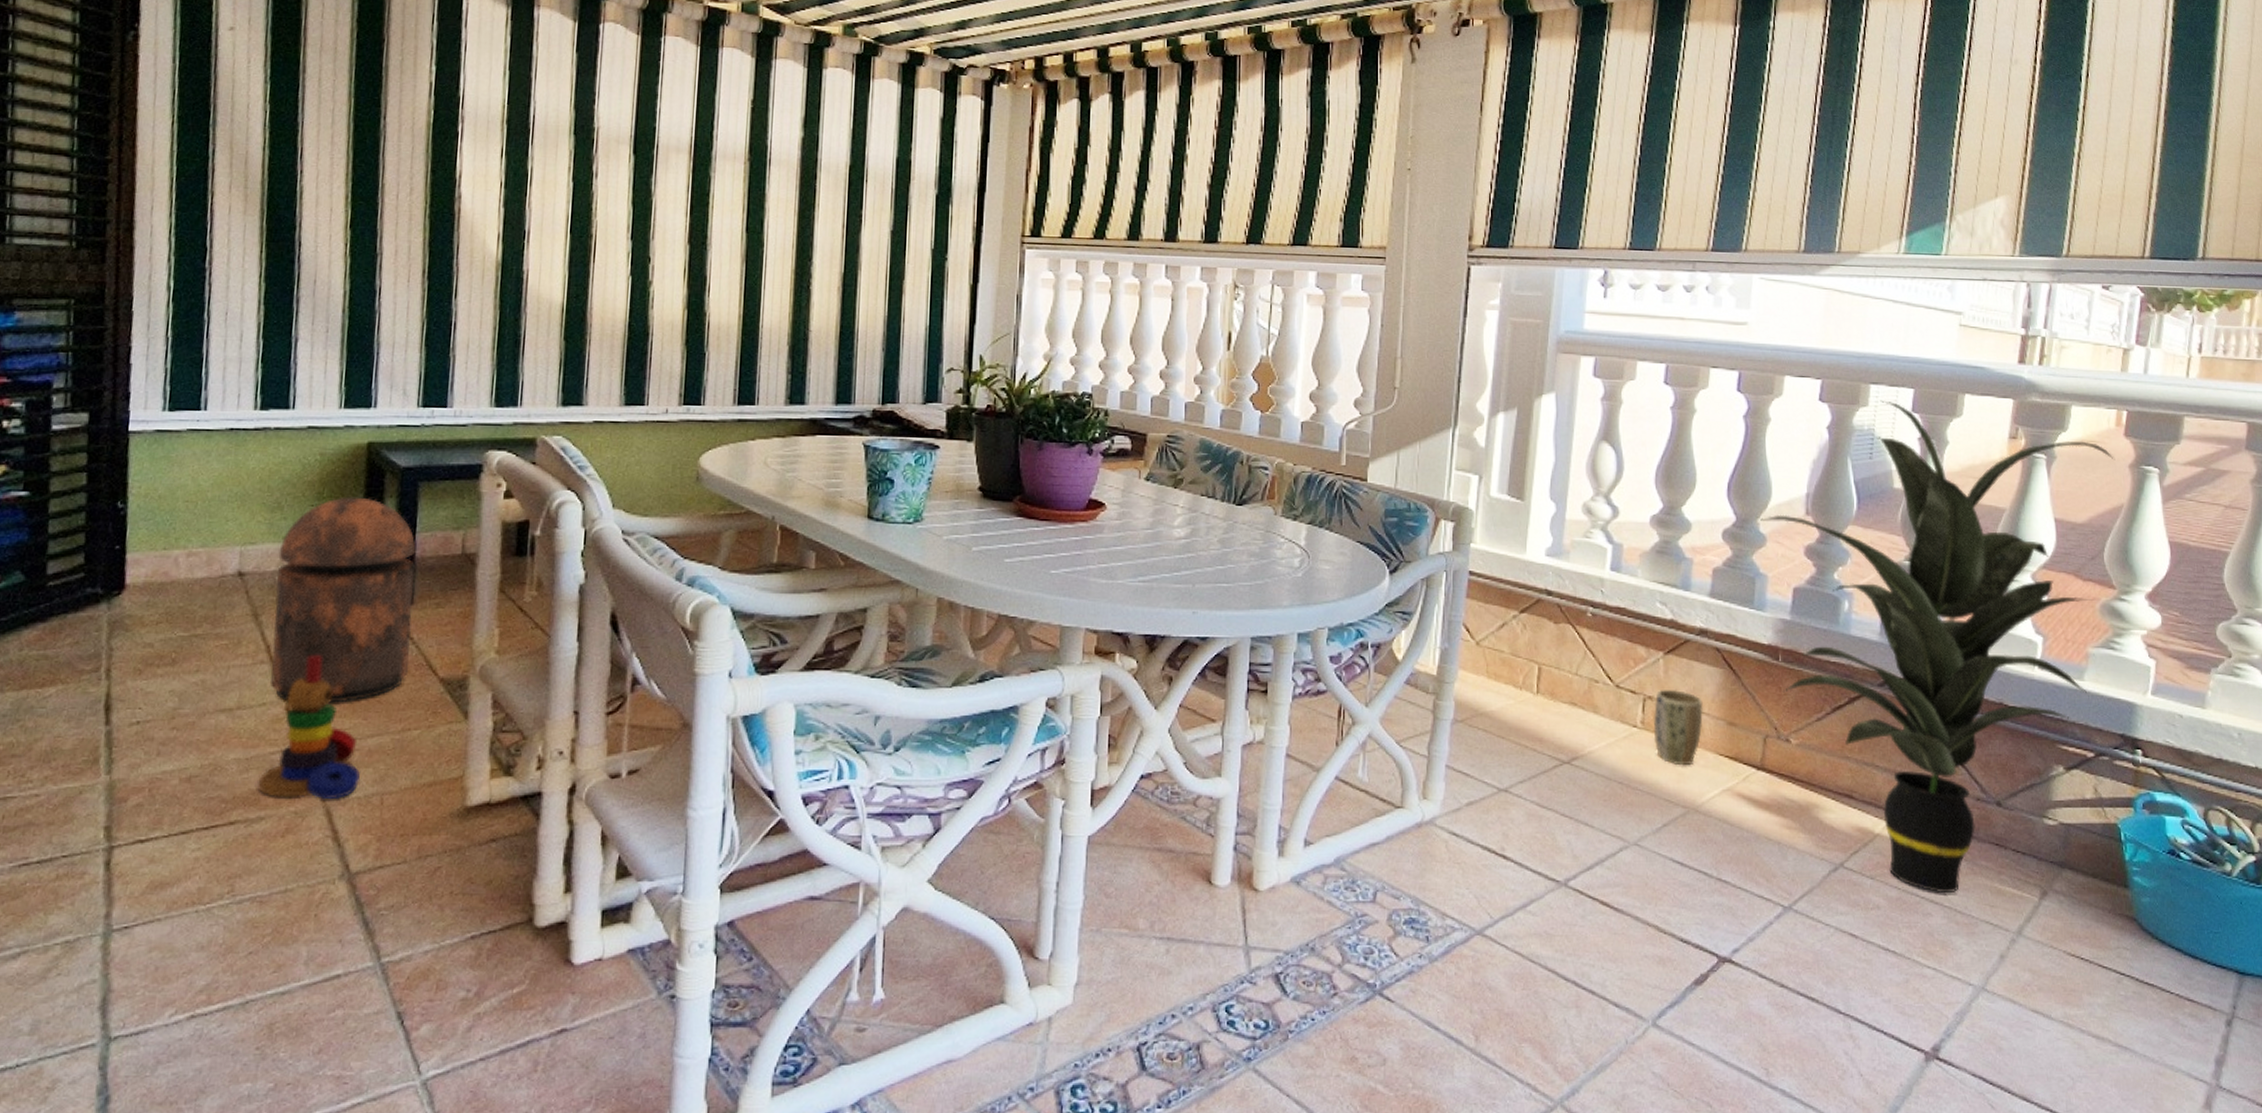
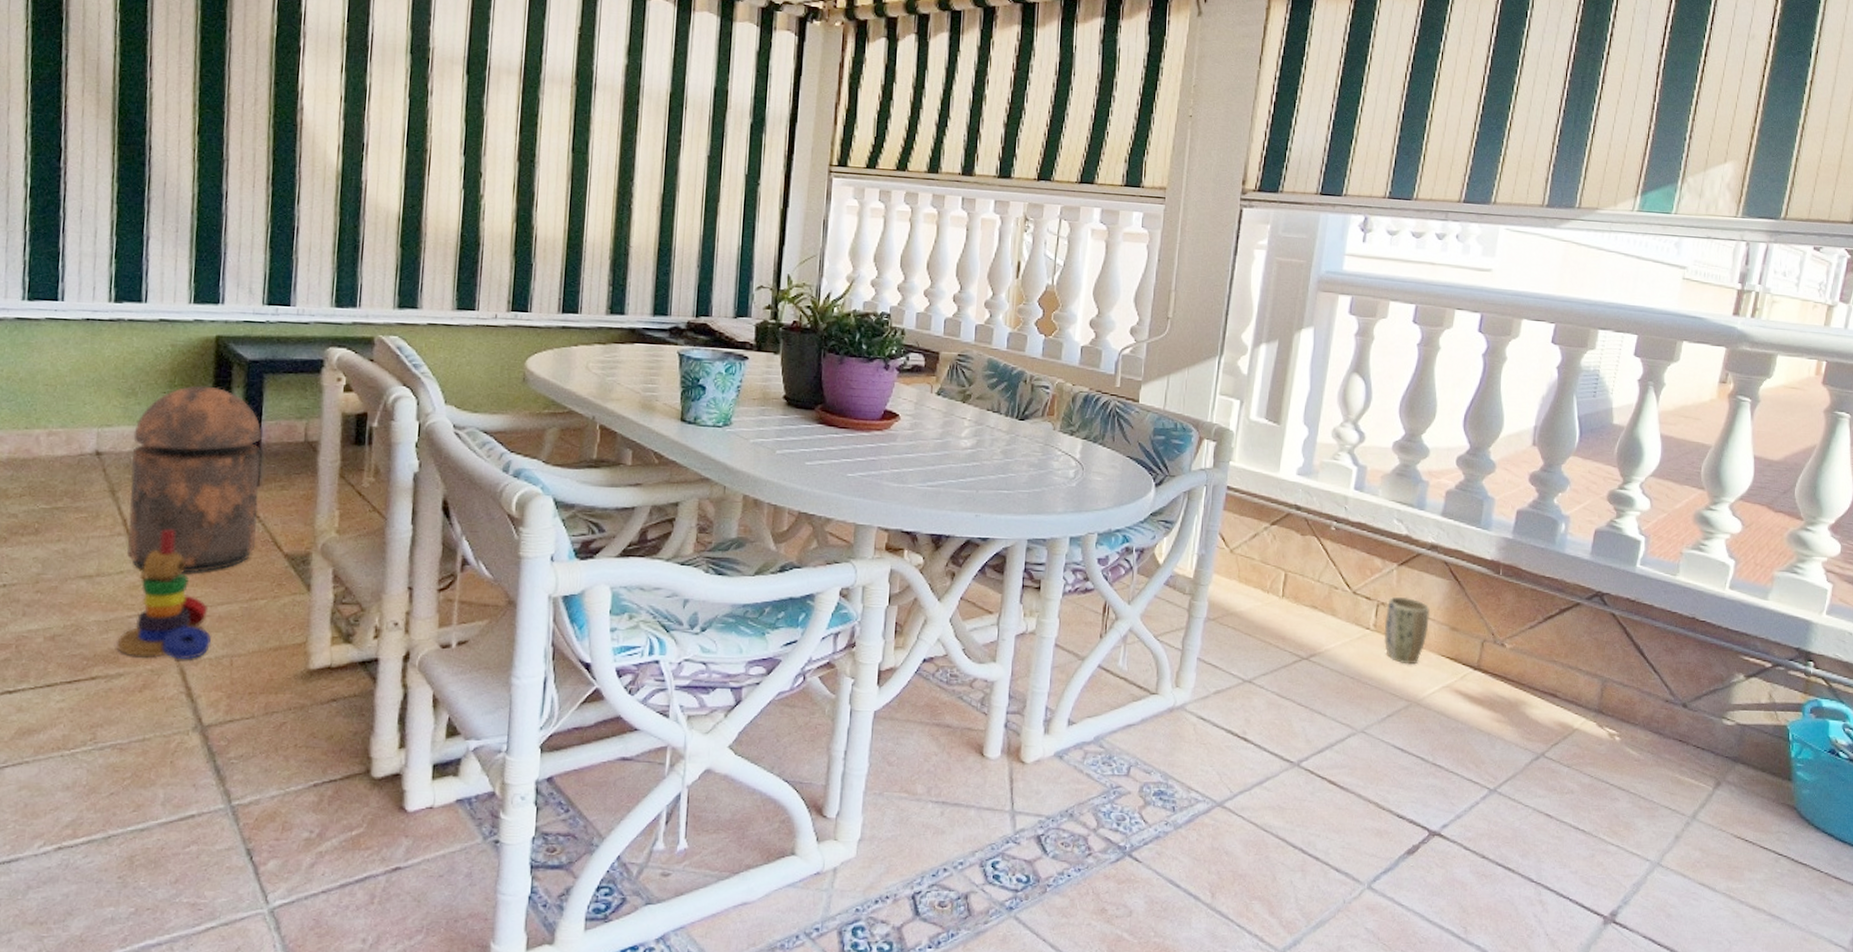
indoor plant: present [1760,400,2116,894] -> none [1492,344,1813,782]

